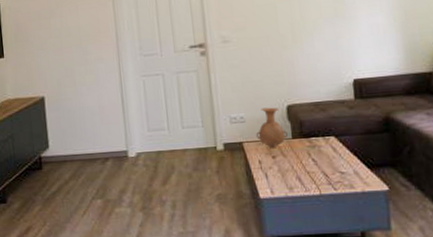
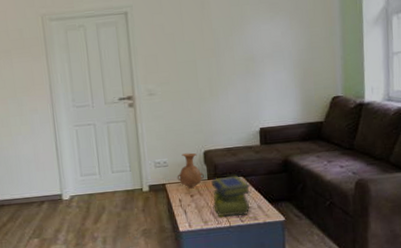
stack of books: none [296,134,345,184] -> present [211,175,251,217]

